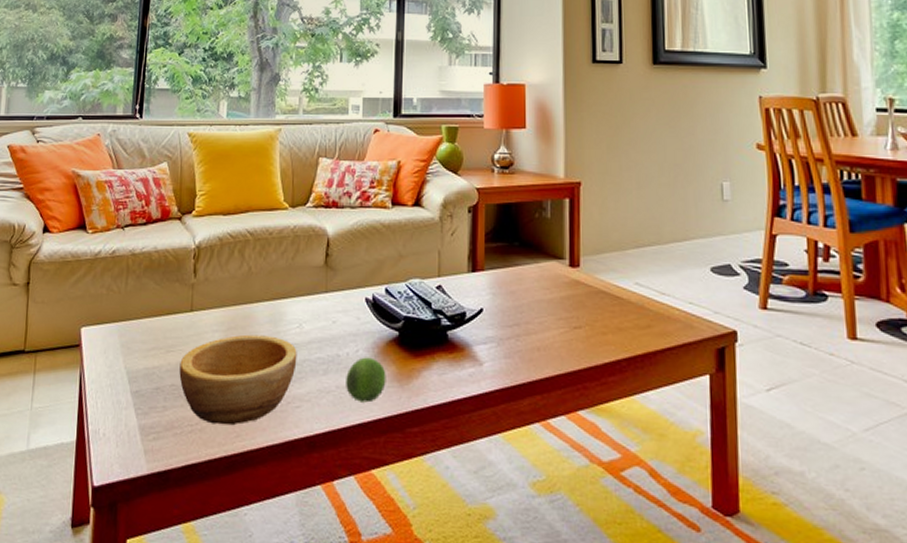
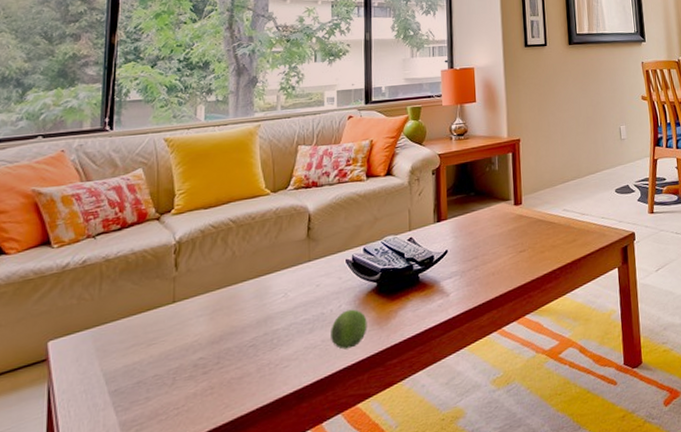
bowl: present [179,334,297,426] -> none [162,309,283,403]

